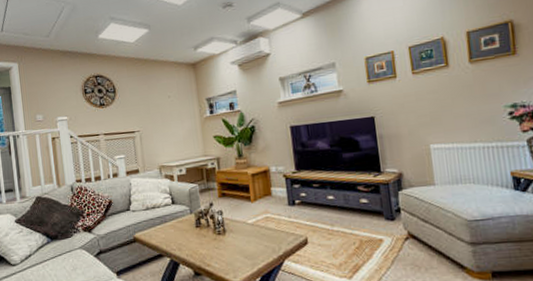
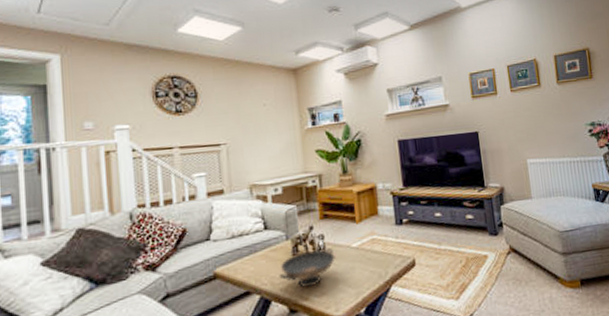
decorative bowl: none [185,222,233,256] -> present [279,247,335,289]

